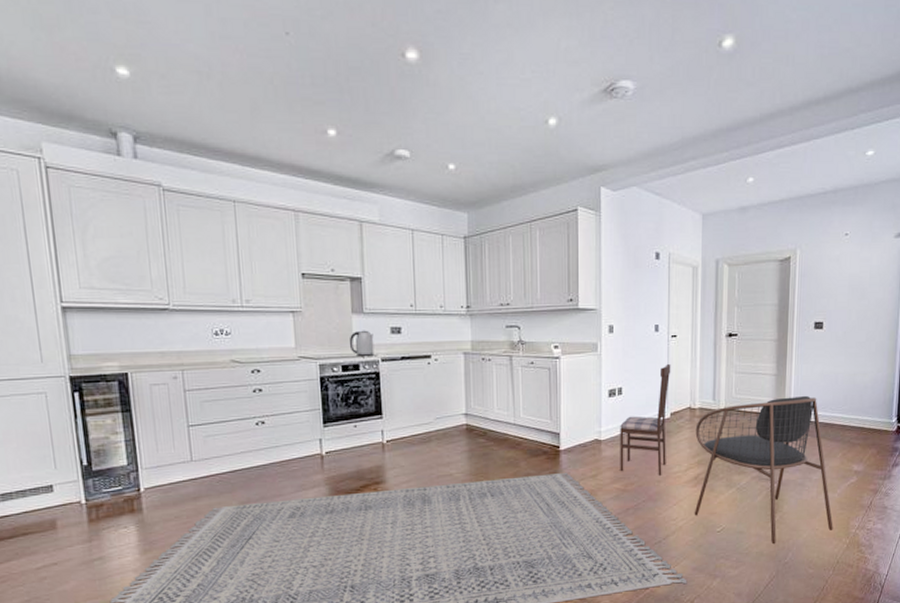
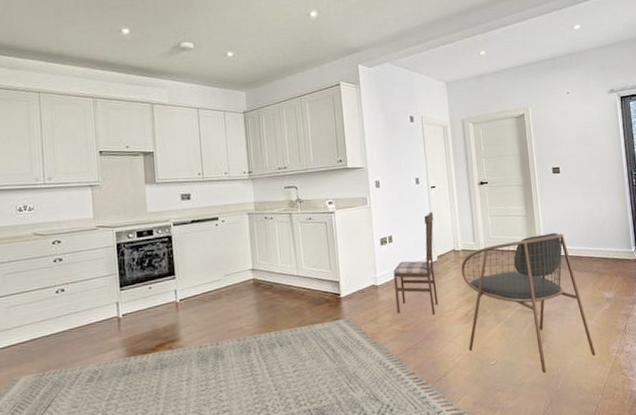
kettle: present [349,330,375,357] -> none [143,198,167,223]

